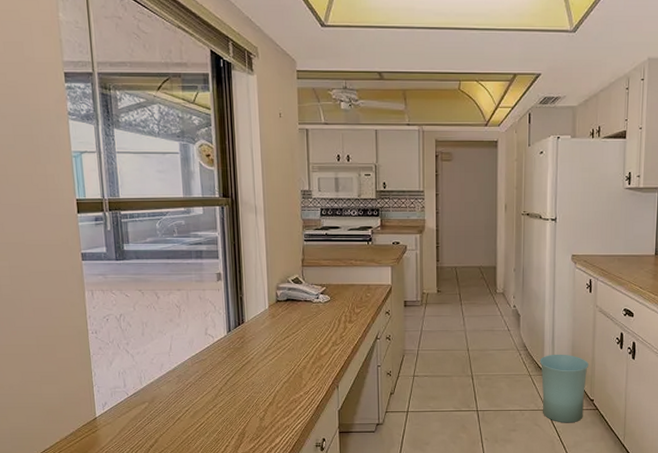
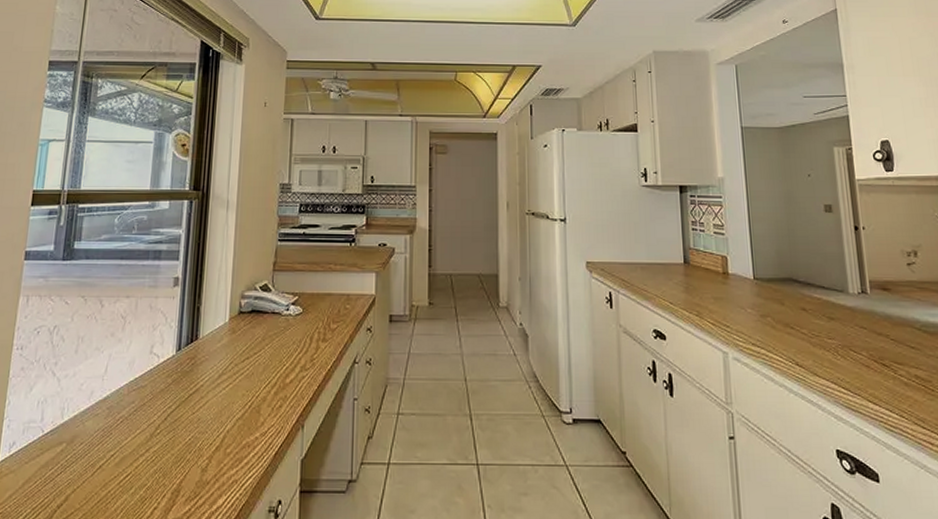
waste bin: present [539,354,589,423] -> none [554,387,617,486]

